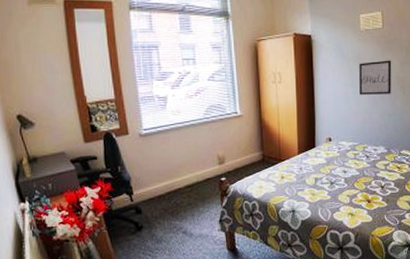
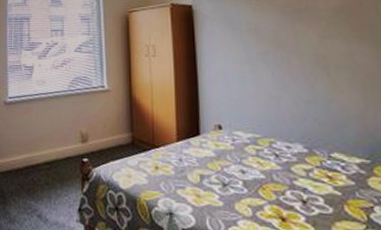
wall art: present [359,60,392,95] -> none [257,33,308,75]

